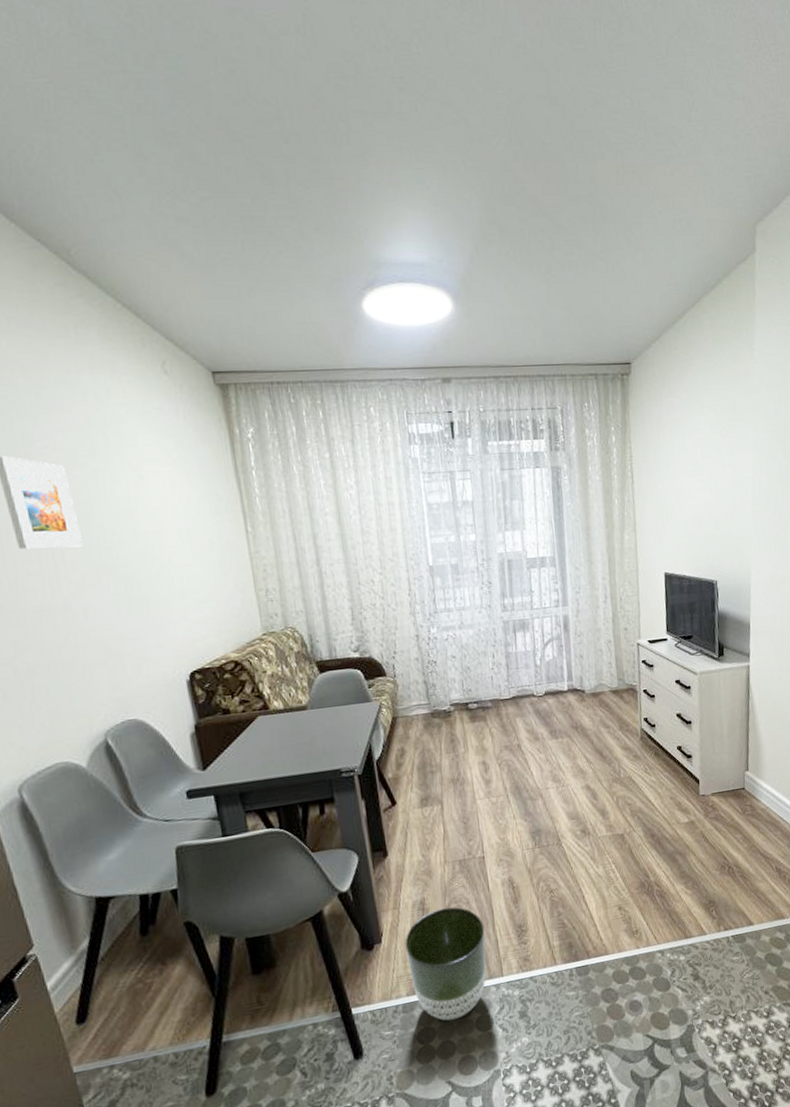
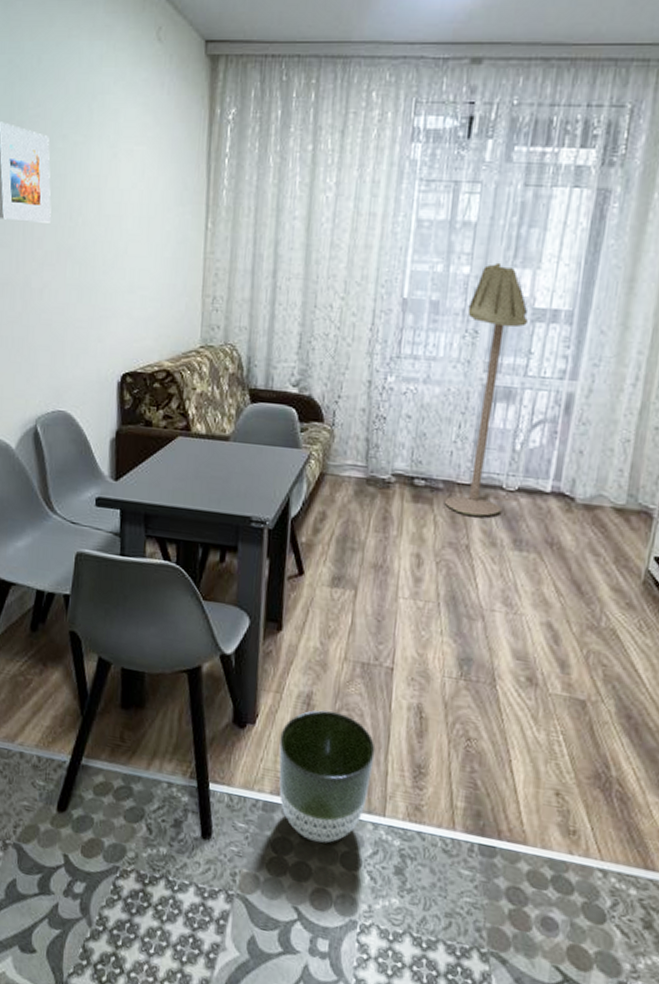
floor lamp: none [480,528,538,722] -> present [444,262,528,517]

